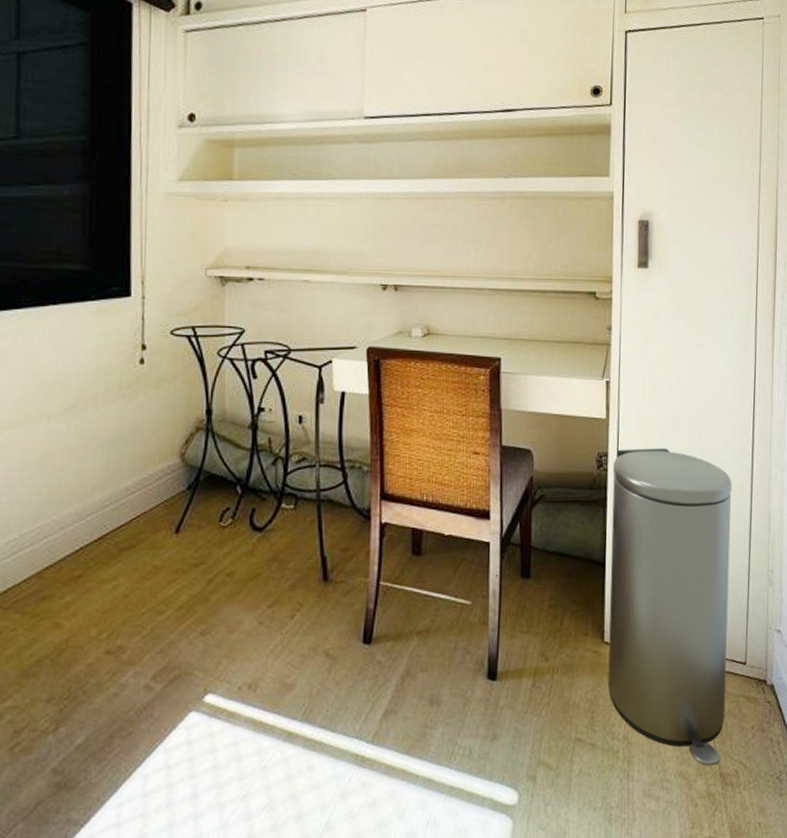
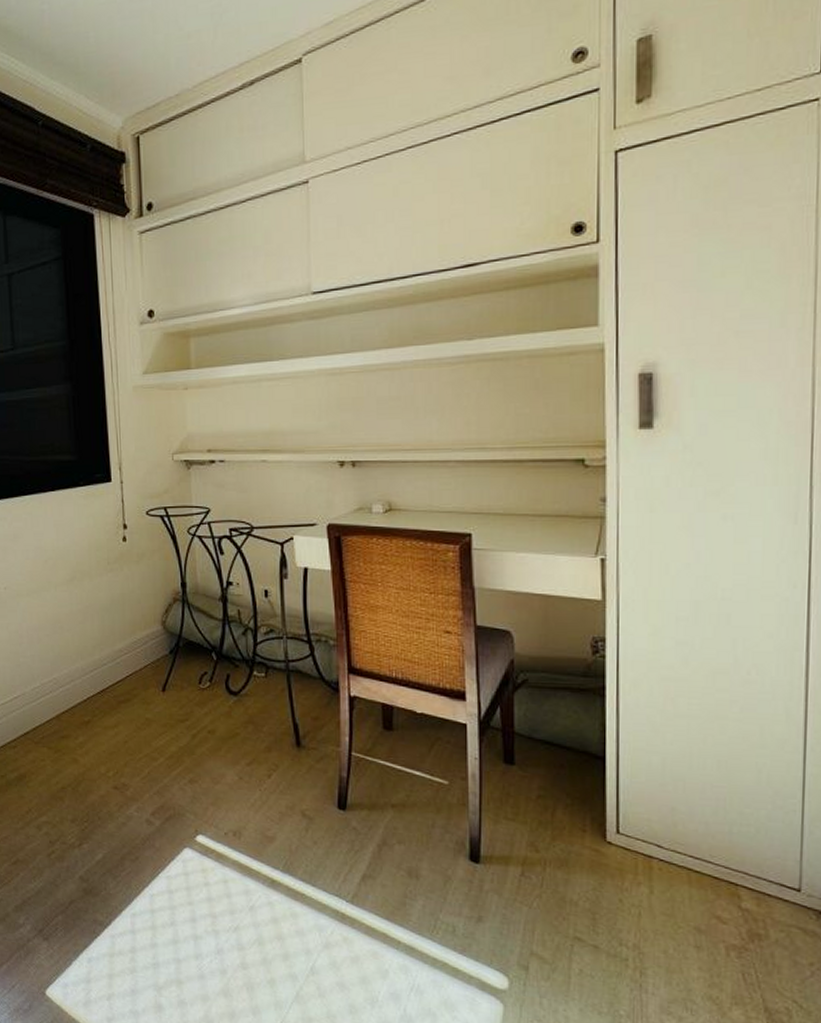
pedal bin: present [608,448,732,766] -> none [612,634,778,997]

